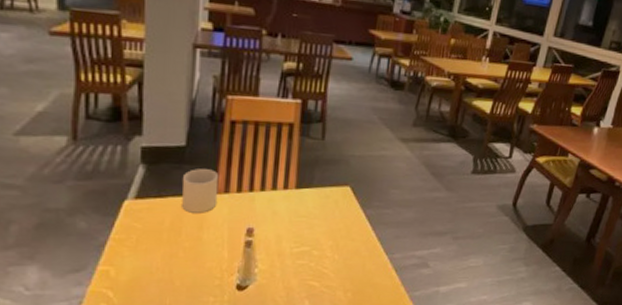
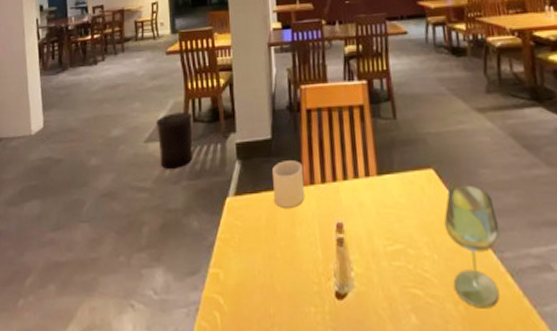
waste bin: none [31,105,85,167] -> present [155,112,193,169]
wine glass: none [347,201,397,294] -> present [444,185,502,309]

